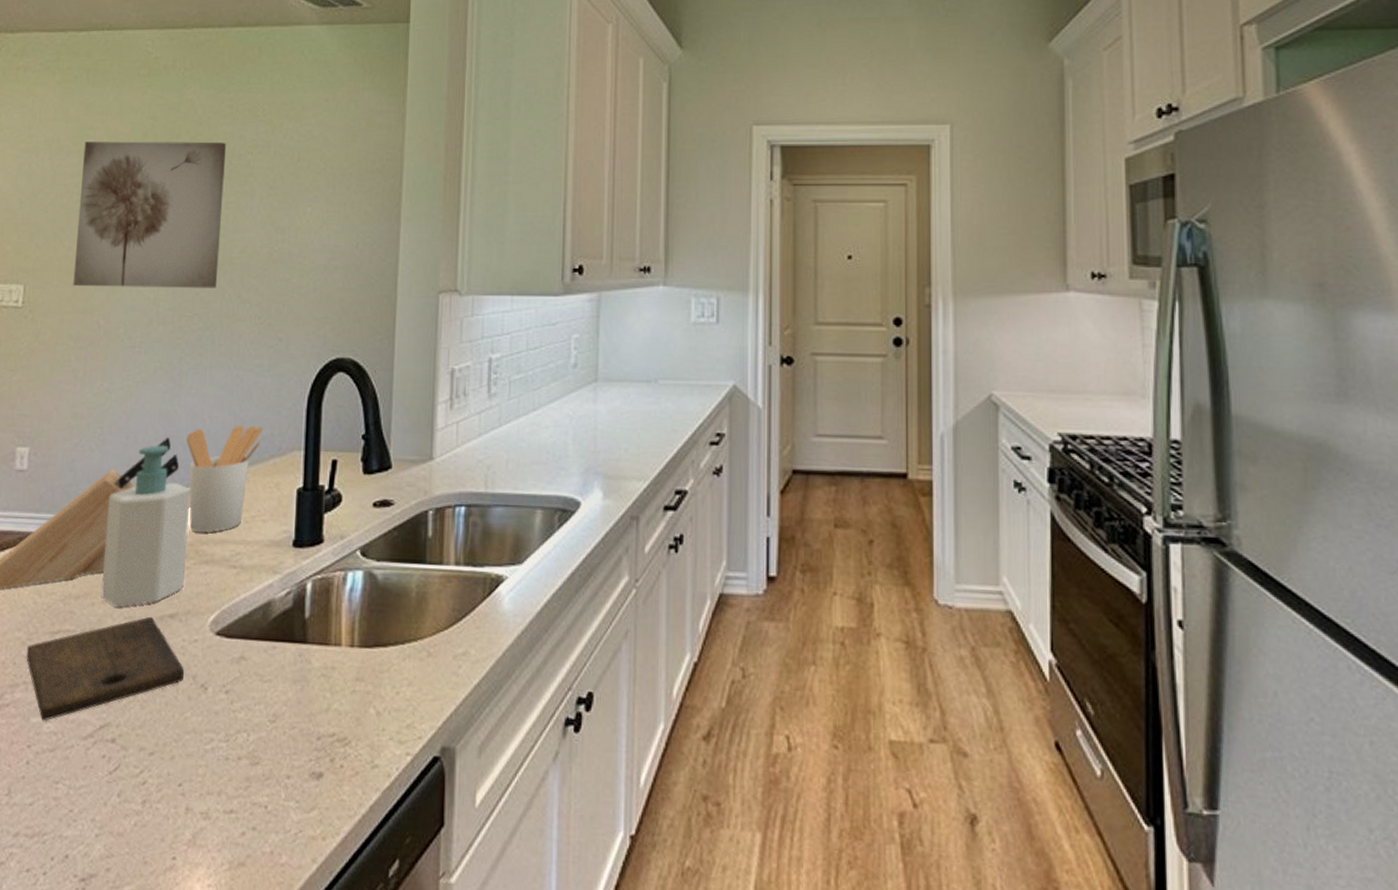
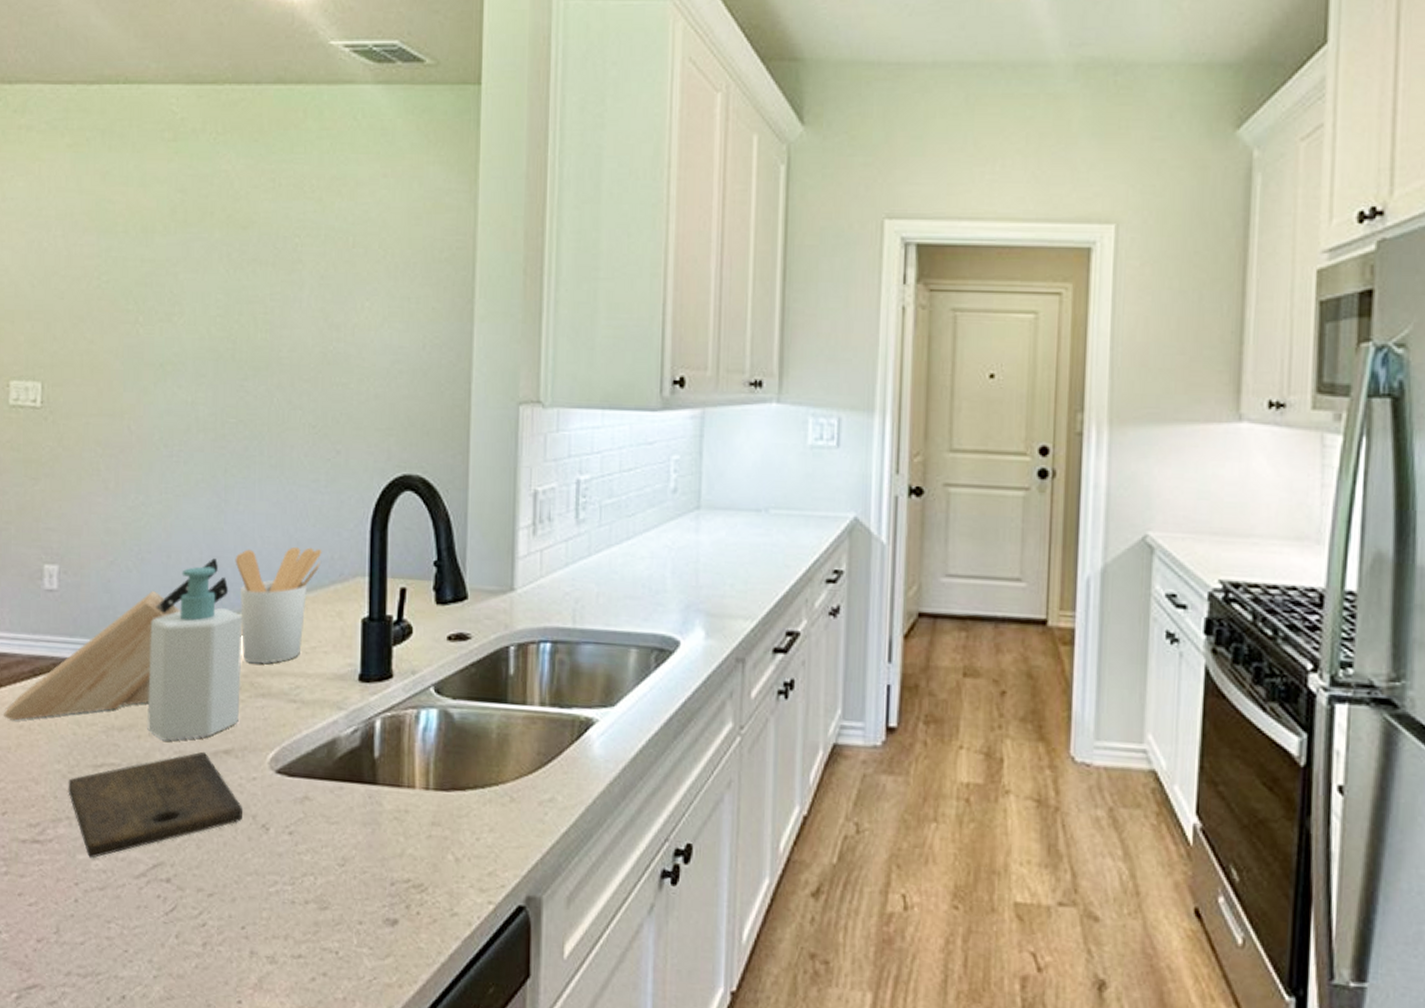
wall art: present [73,141,226,288] -> none [98,217,268,392]

